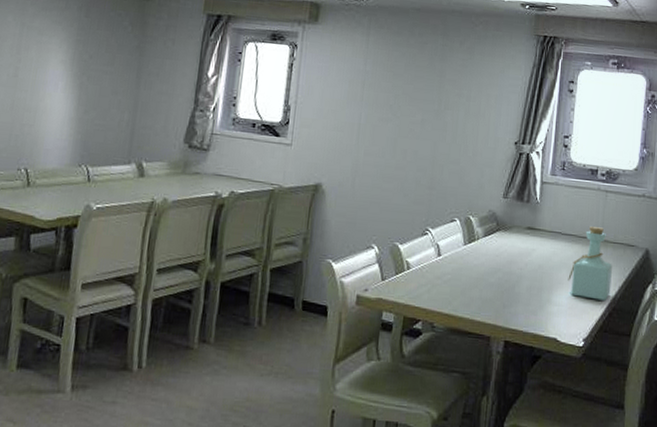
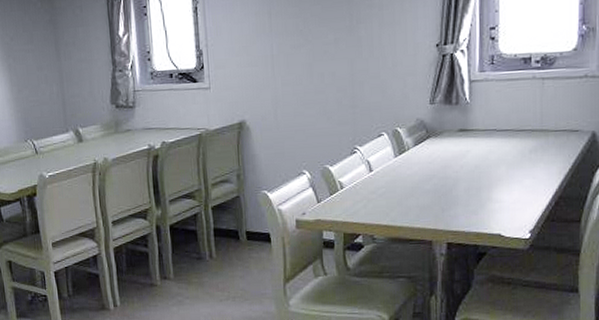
bottle: present [568,226,612,301] -> none [508,117,556,191]

